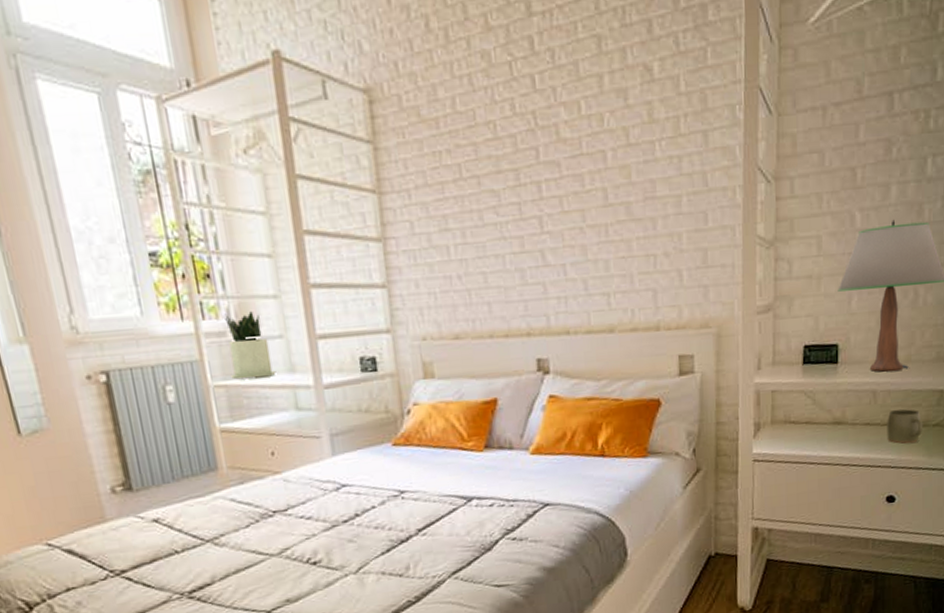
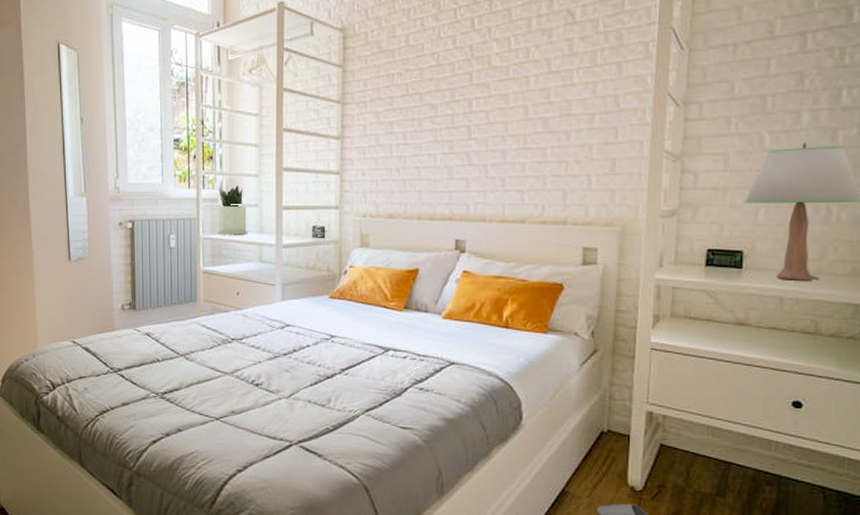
mug: present [887,409,923,444] -> none [794,319,836,352]

